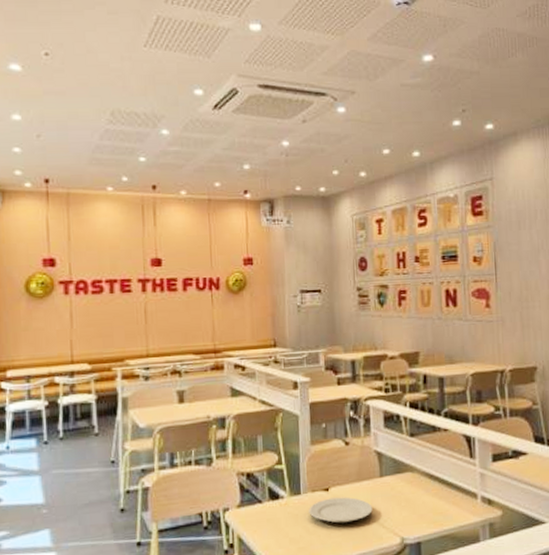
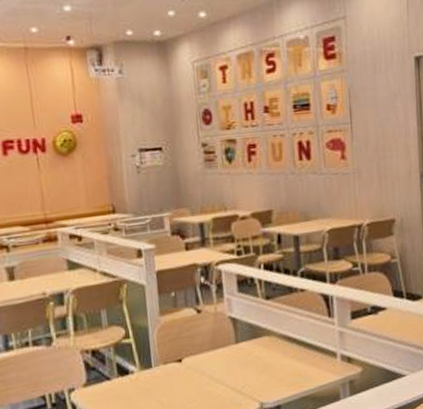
plate: present [309,497,373,524] -> none [161,366,229,395]

